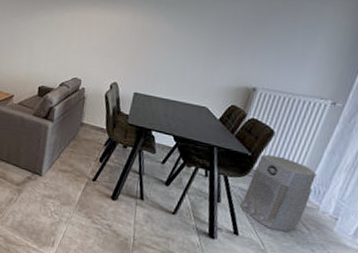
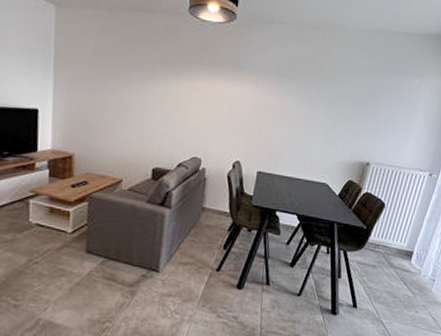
air purifier: present [240,154,316,233] -> none [358,226,418,299]

